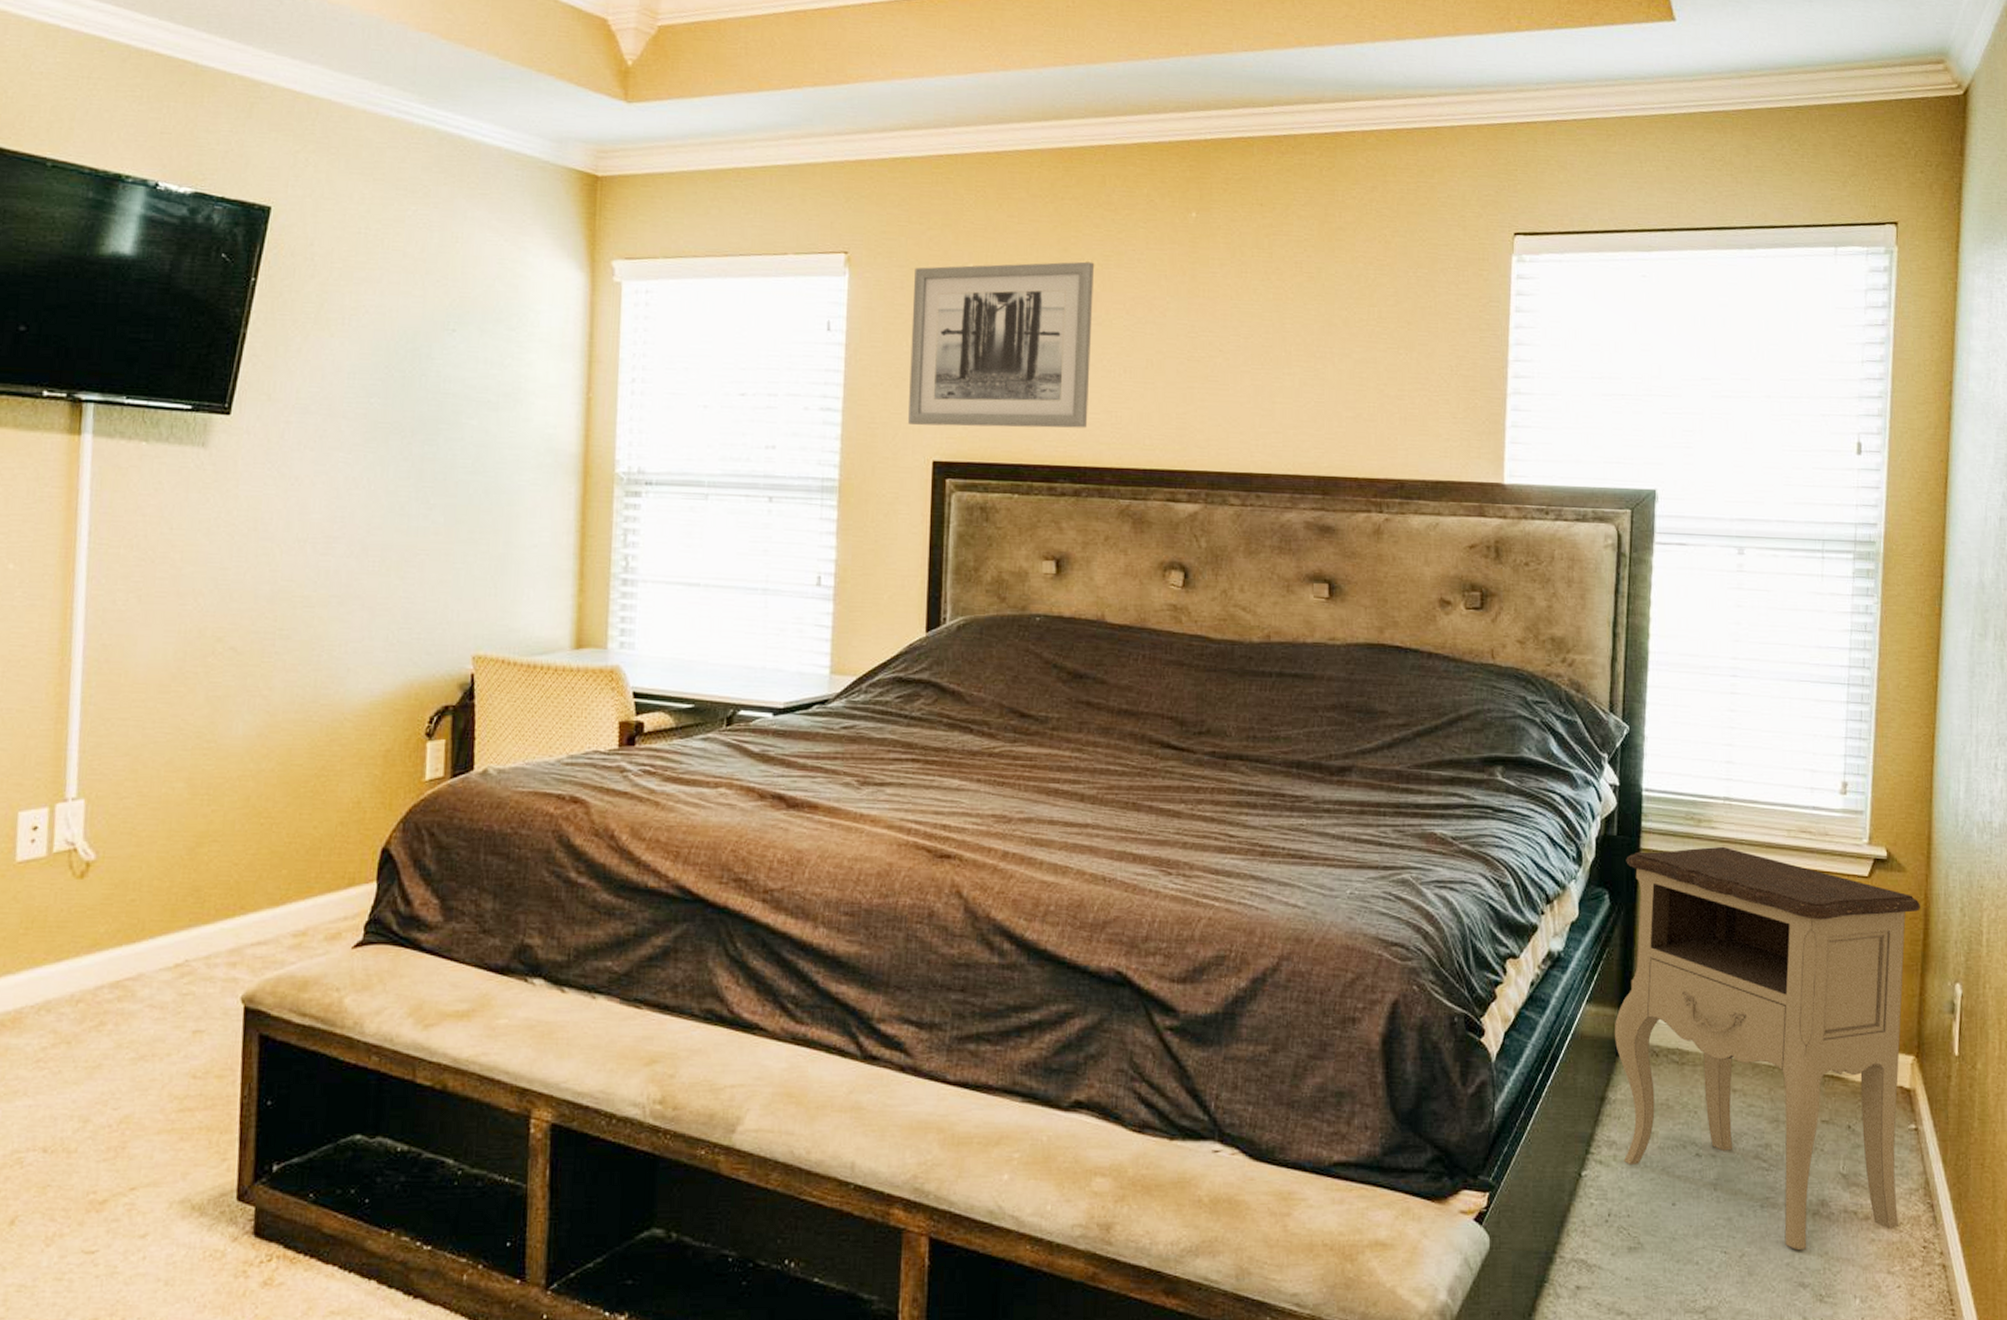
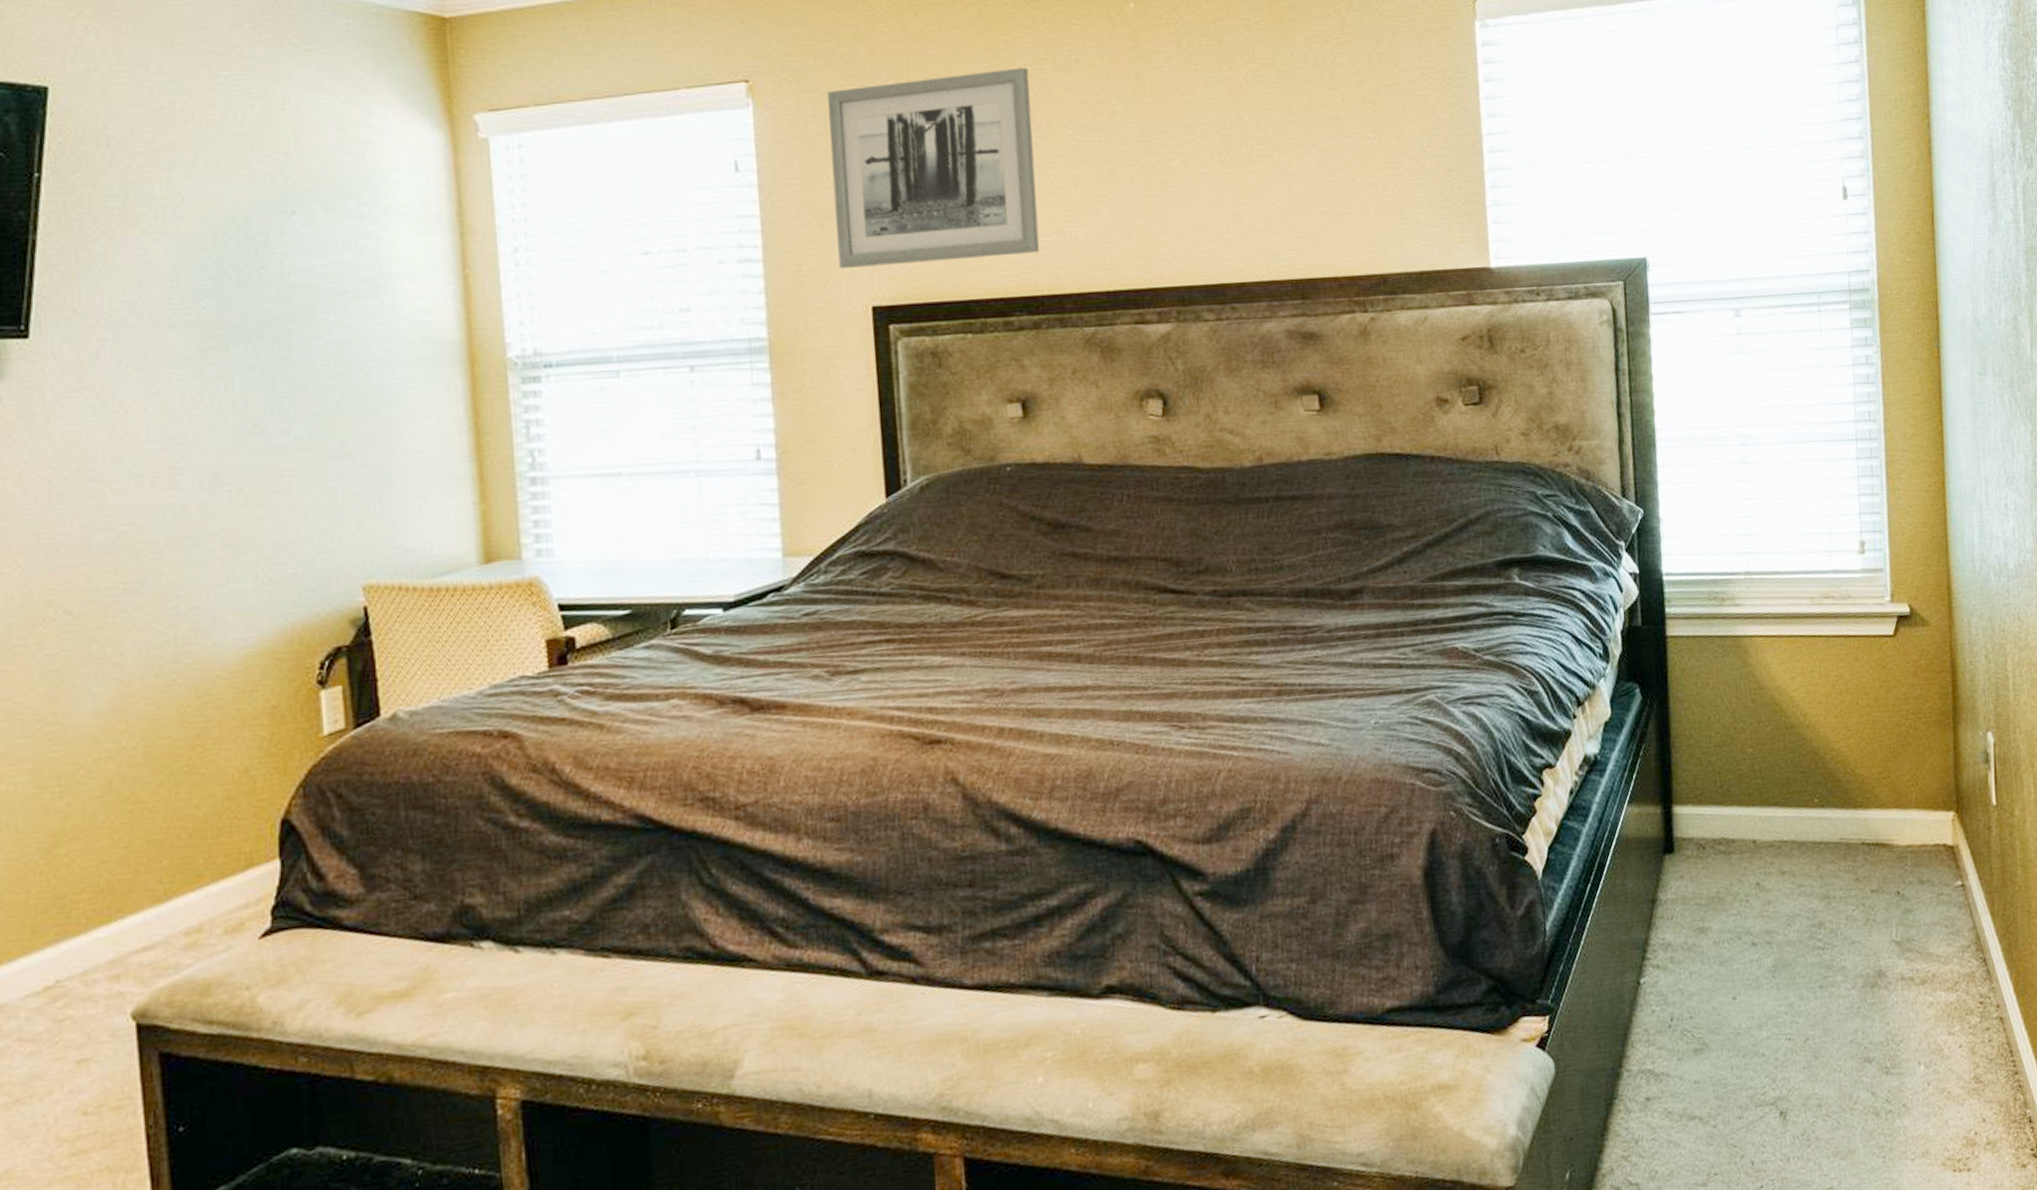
nightstand: present [1614,846,1920,1251] -> none [1653,623,1954,1026]

